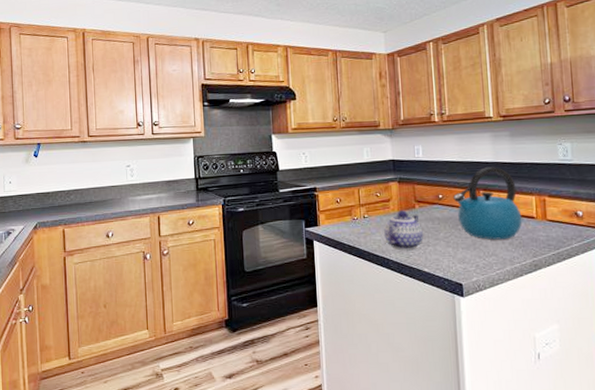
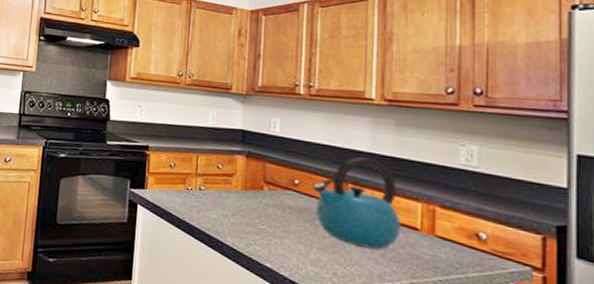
teapot: present [384,210,423,250] -> none [221,189,270,238]

